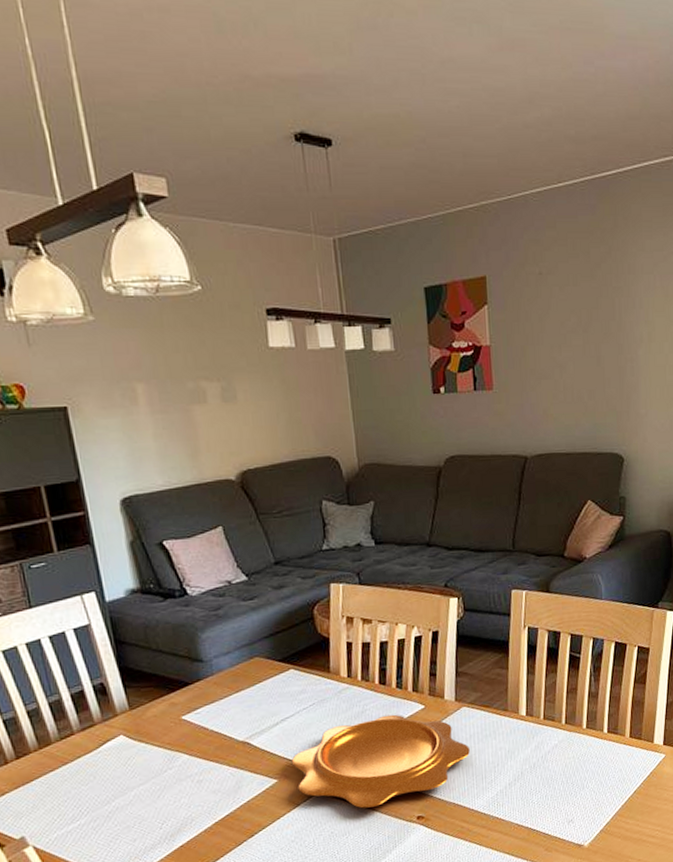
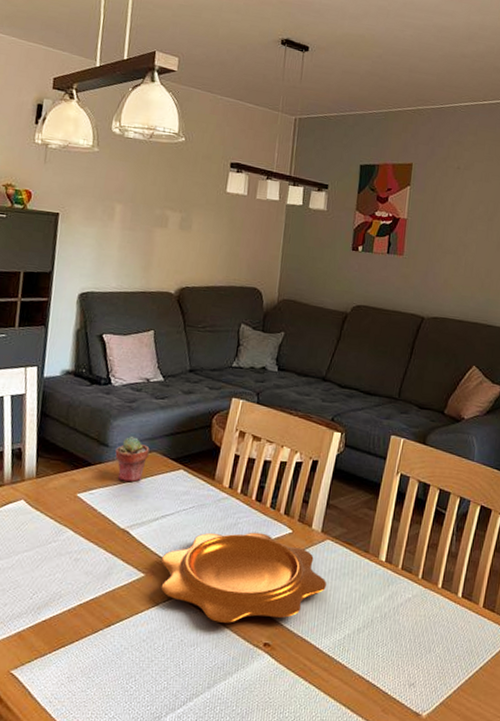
potted succulent: none [212,646,251,695] -> present [115,437,150,483]

